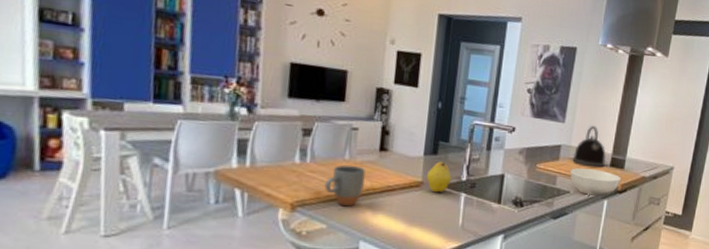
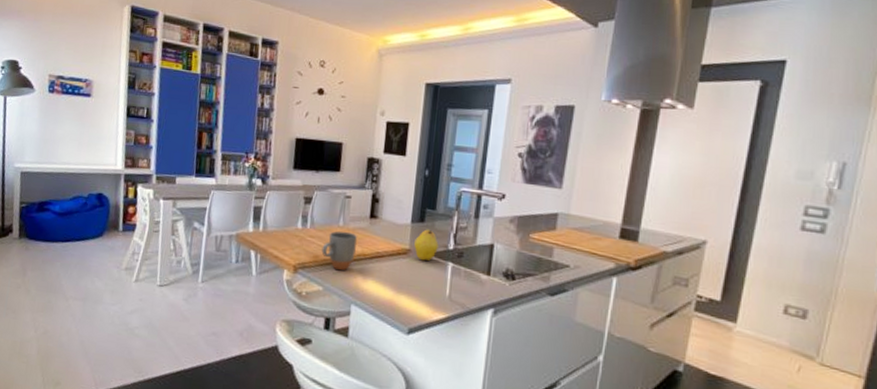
bowl: present [570,168,622,197] -> none [569,239,635,274]
kettle: present [572,125,606,169] -> none [572,191,614,241]

